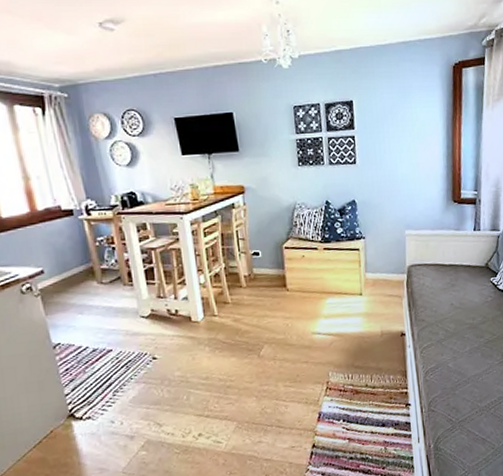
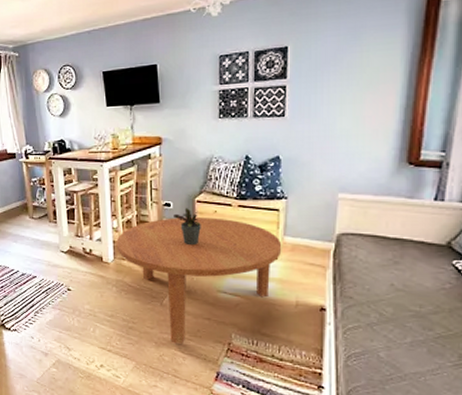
coffee table: none [205,262,365,393] -> present [116,217,282,344]
potted plant: none [263,255,291,293] -> present [174,208,201,246]

